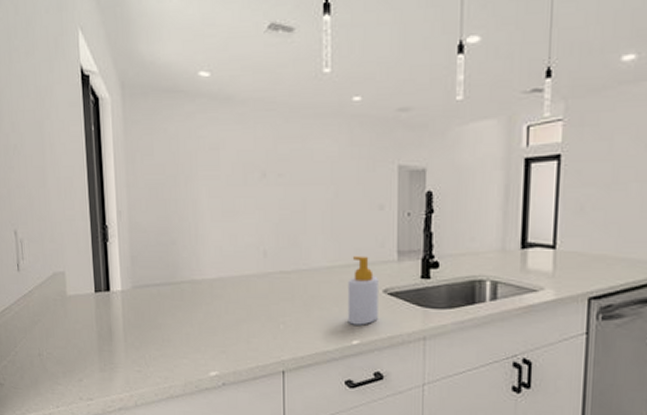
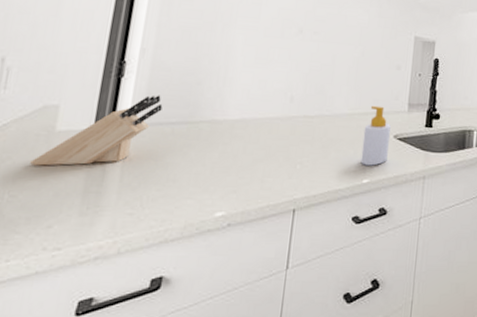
knife block: none [55,257,146,328] -> present [30,95,163,166]

